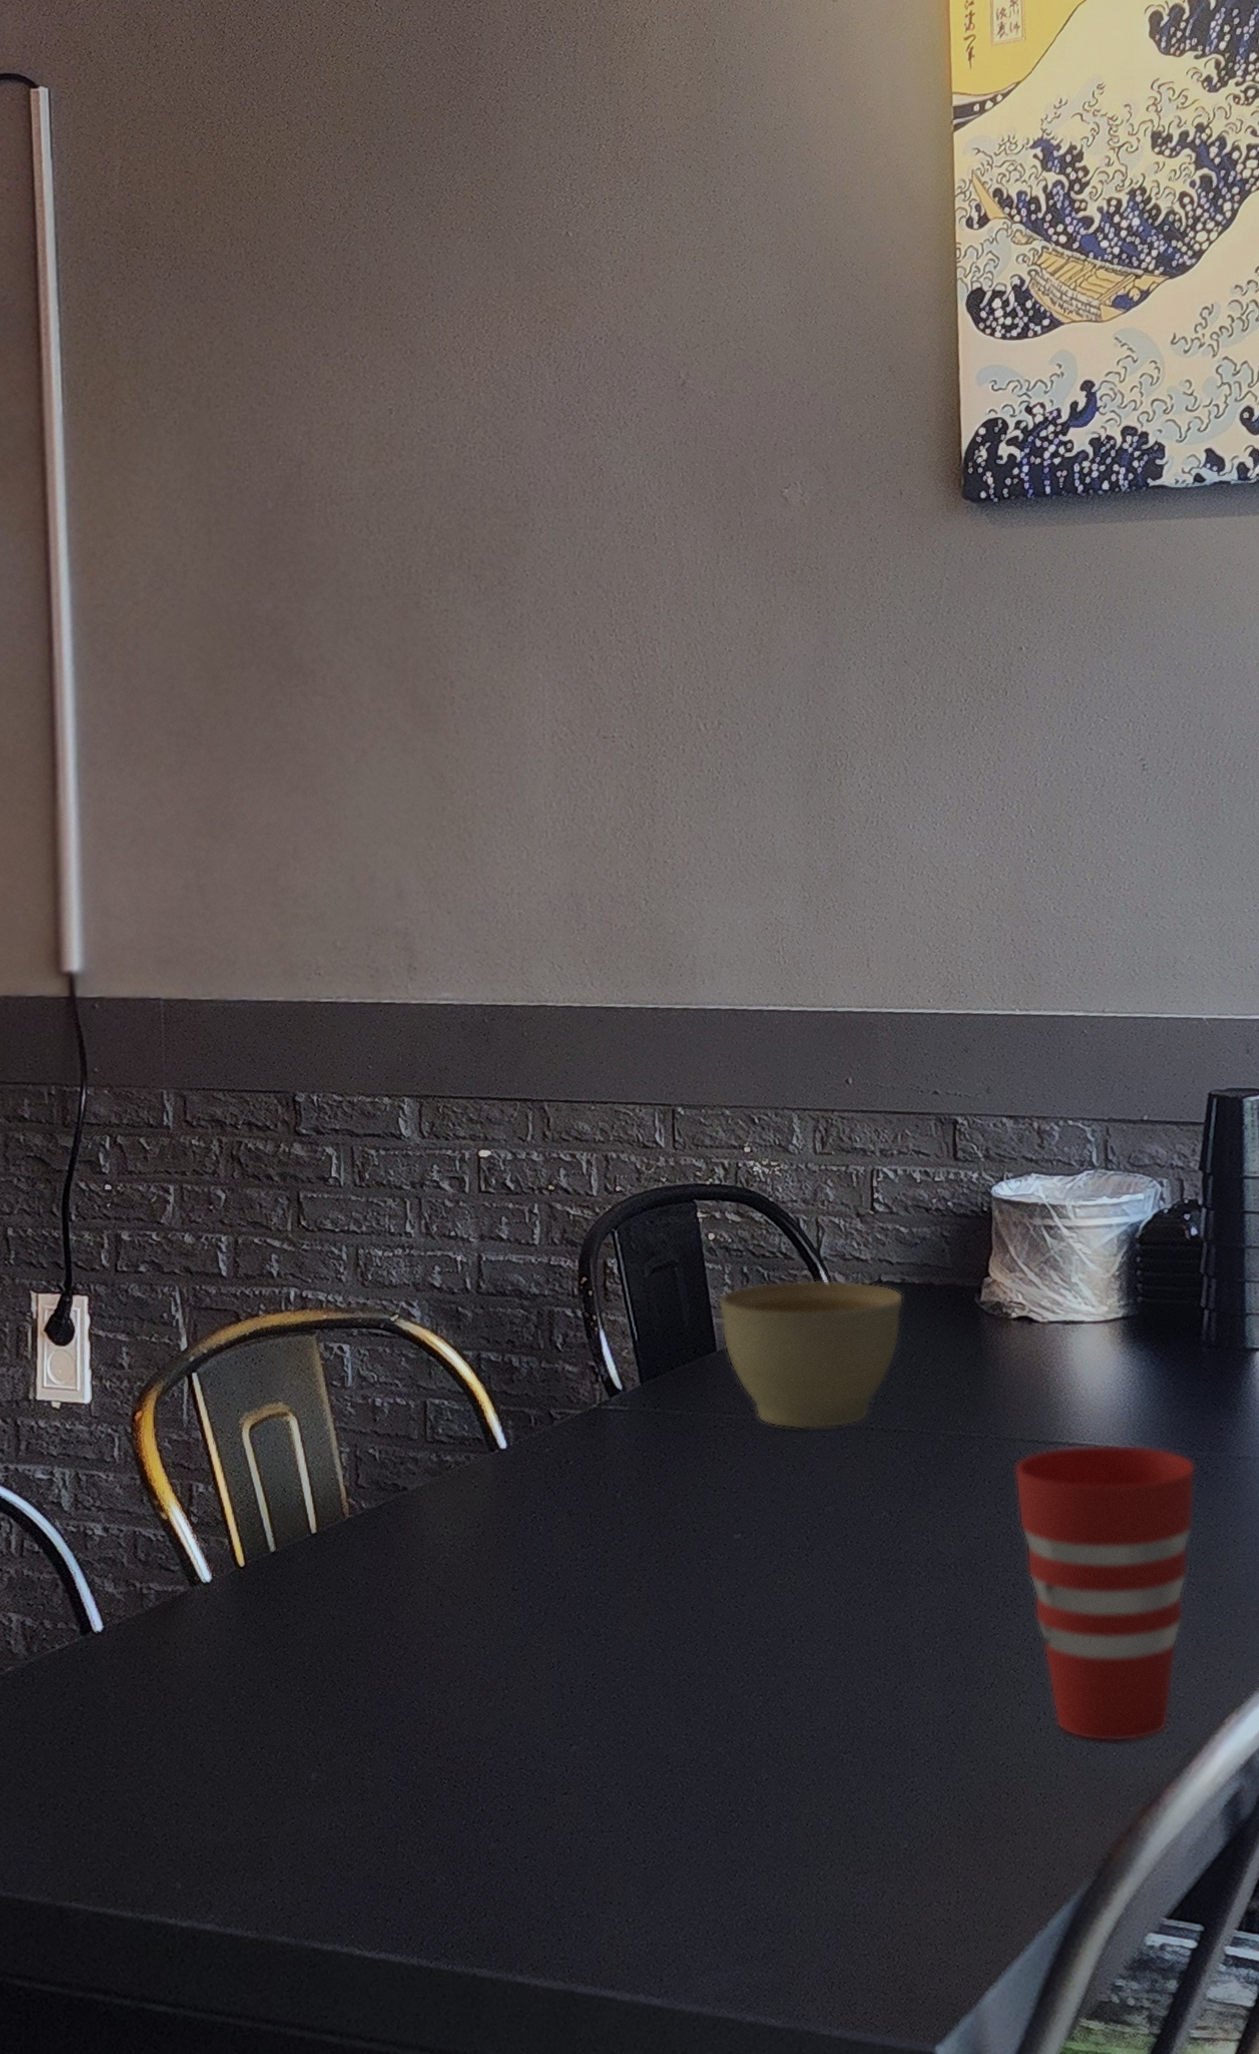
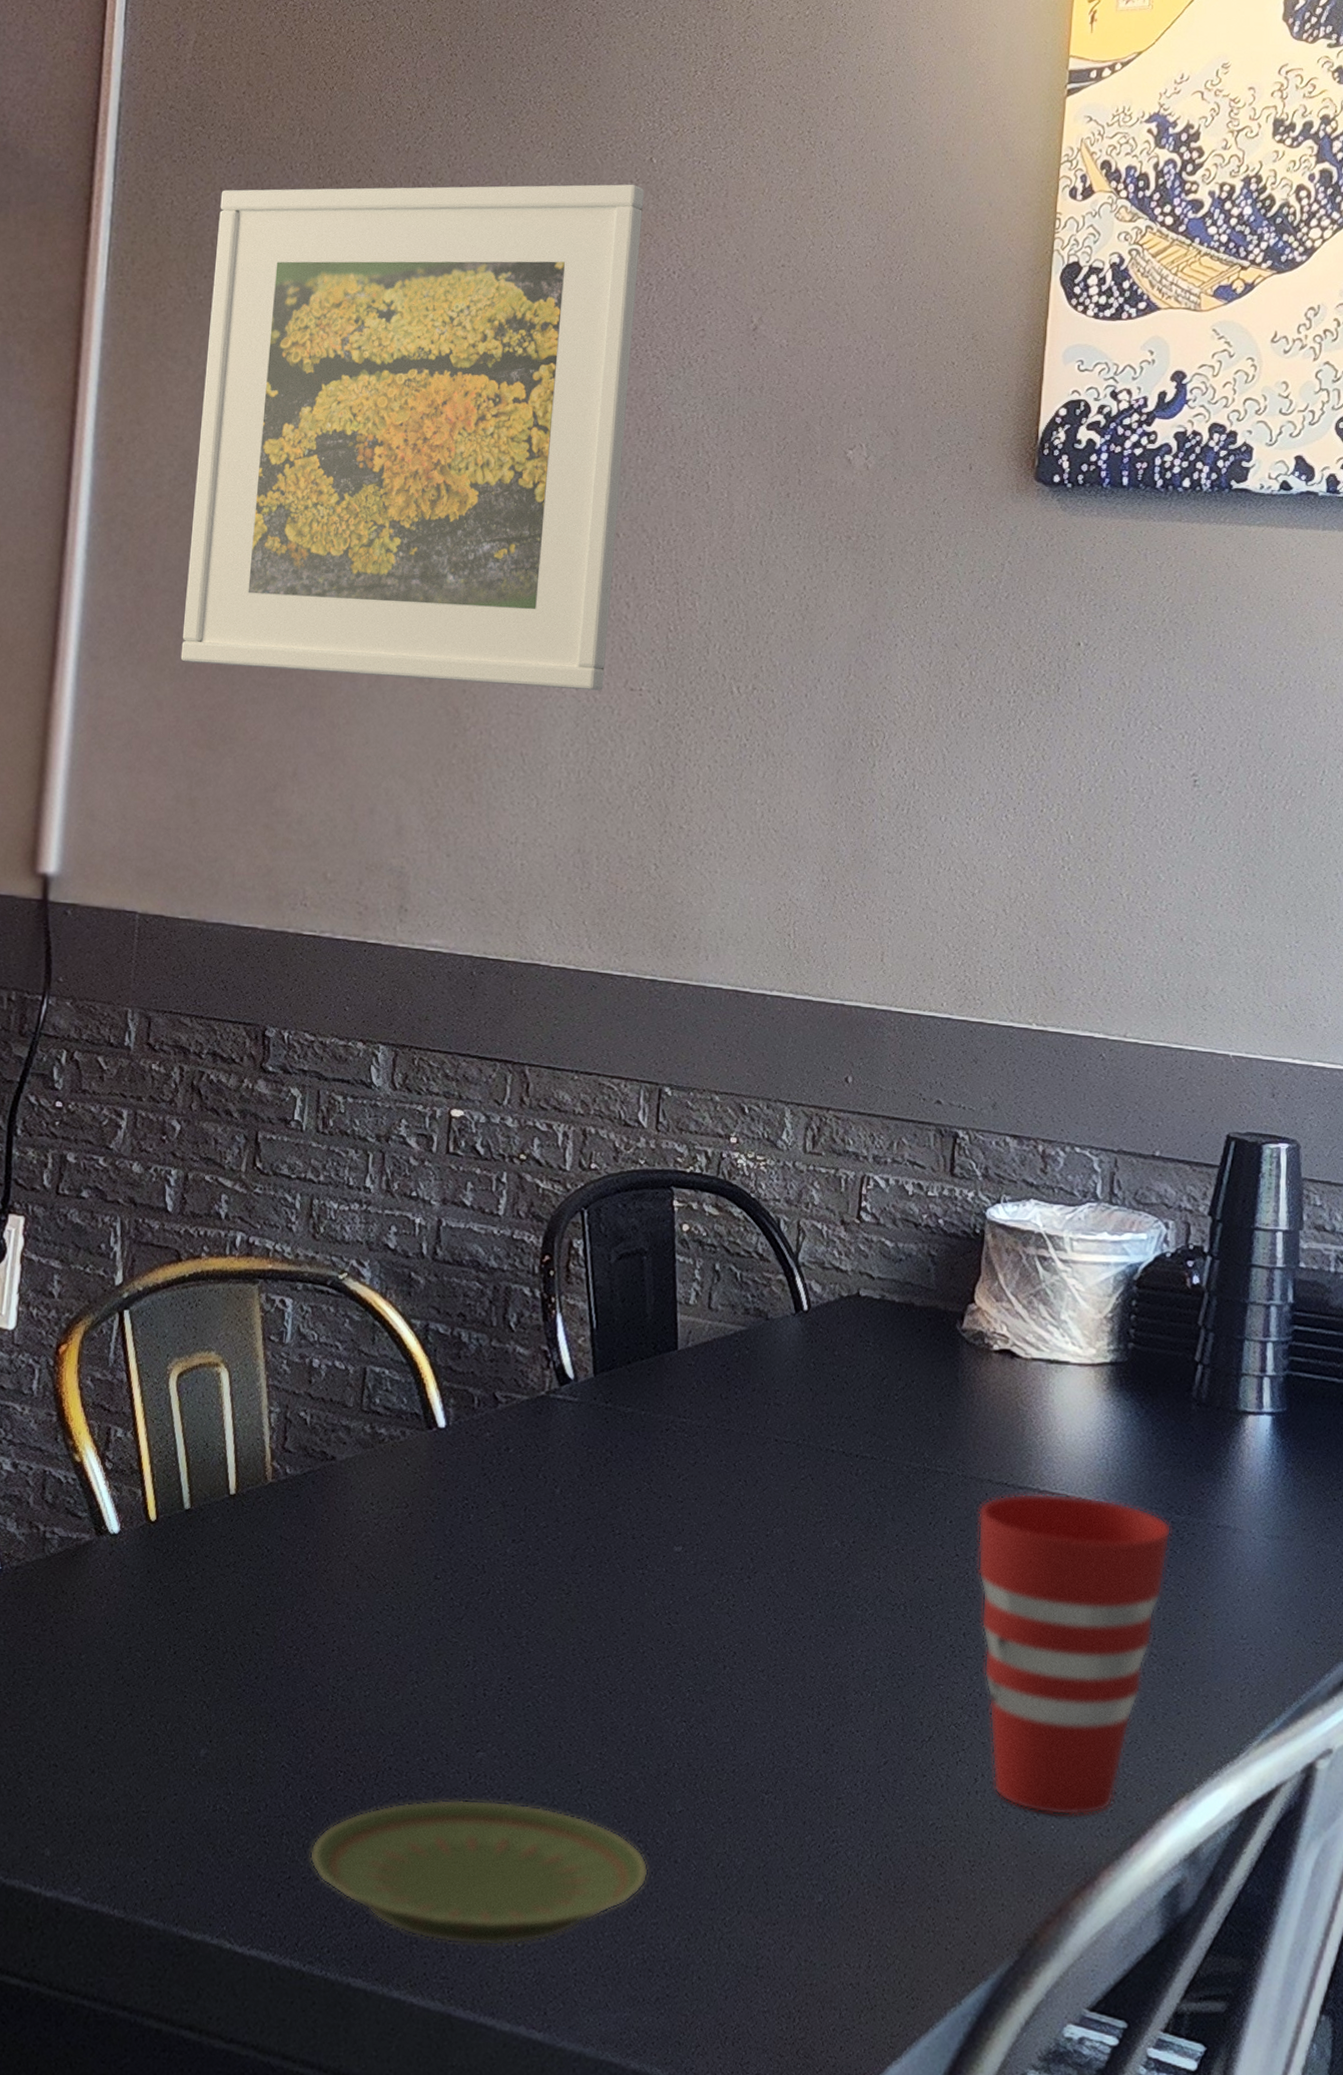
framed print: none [162,258,578,758] -> present [180,184,645,691]
plate: none [424,1789,744,1926] -> present [309,1799,649,1946]
planter bowl: present [718,1279,904,1431] -> none [684,1282,881,1446]

